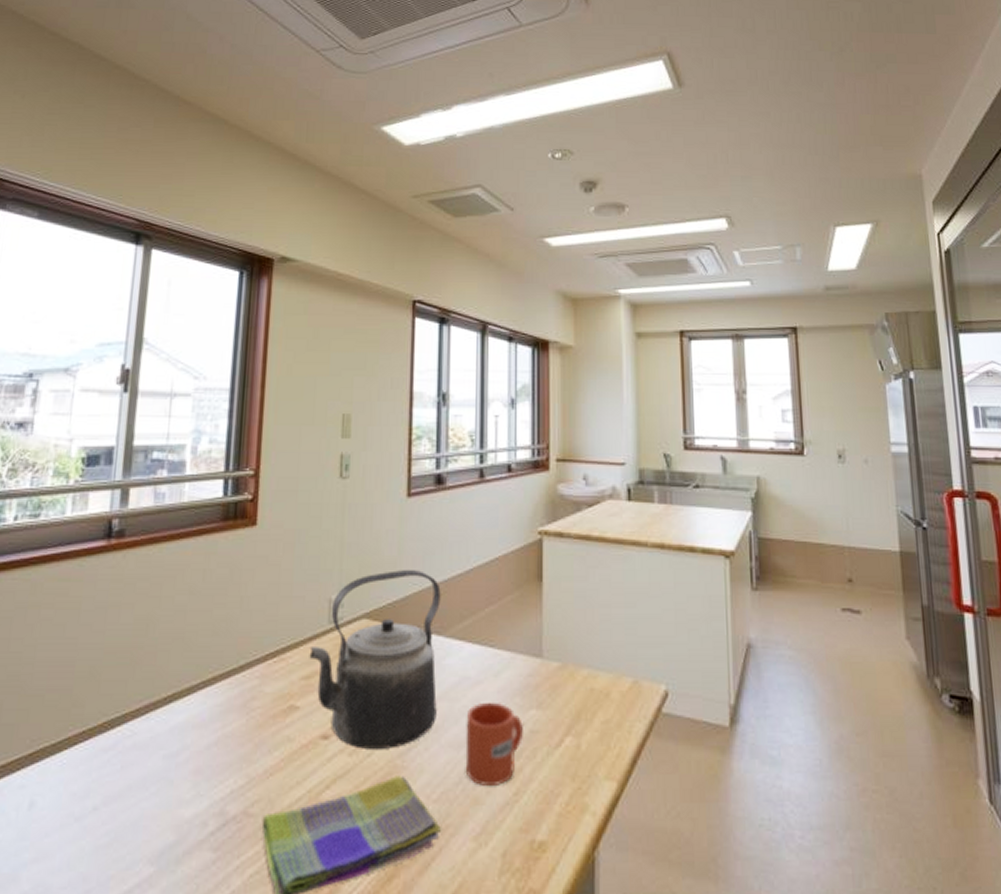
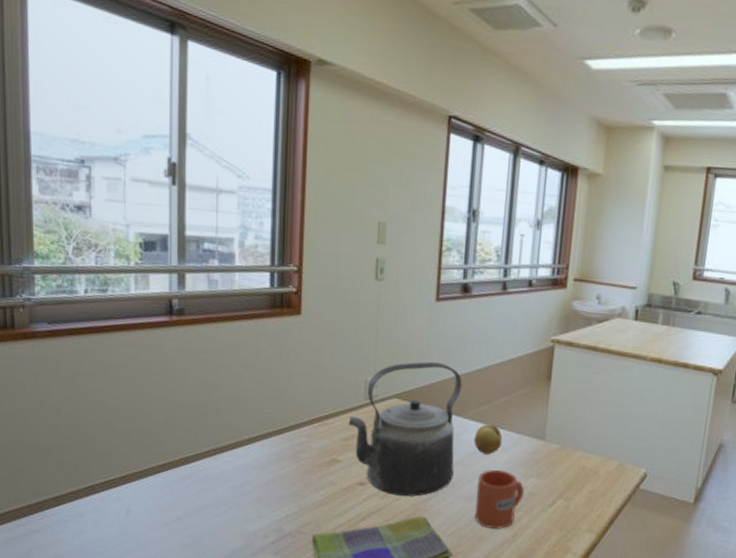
fruit: none [459,641,493,683] -> present [474,423,503,455]

